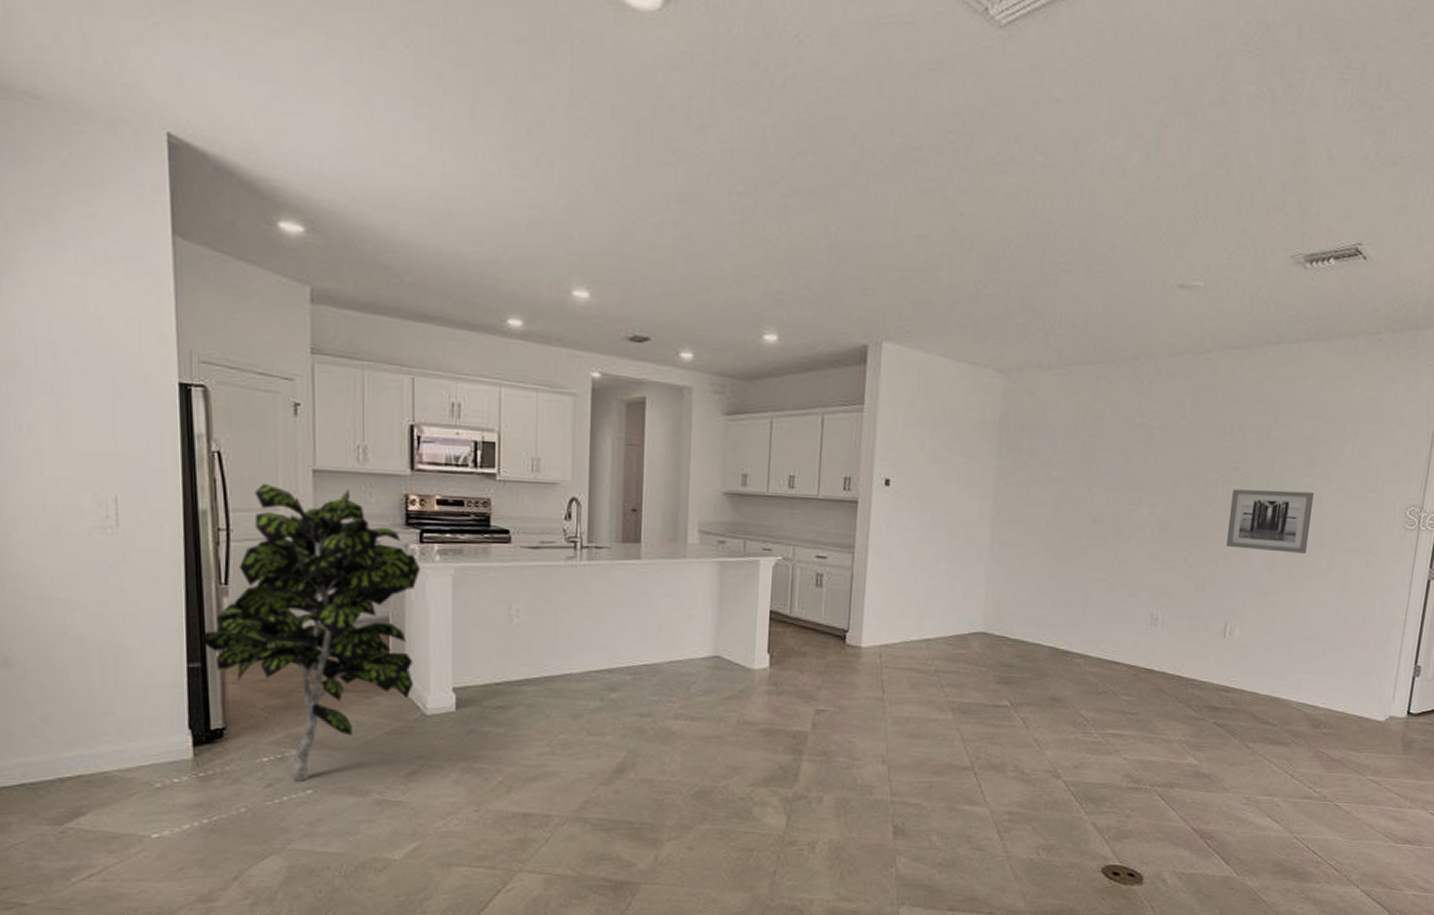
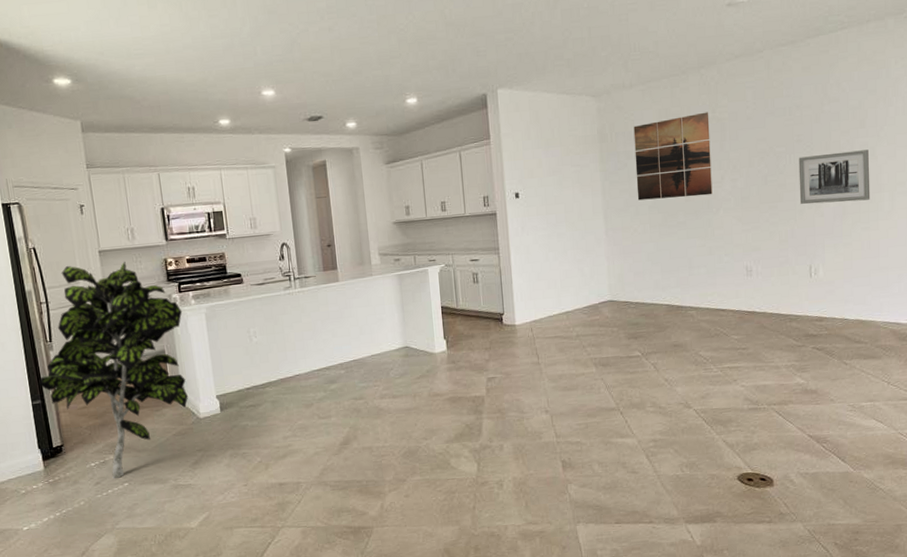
wall art: none [1035,414,1137,519] -> present [633,112,713,201]

